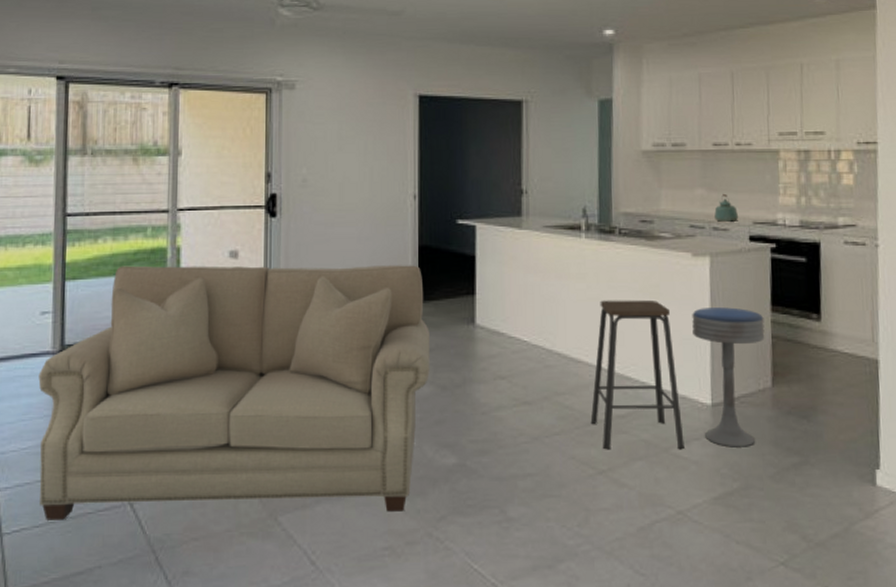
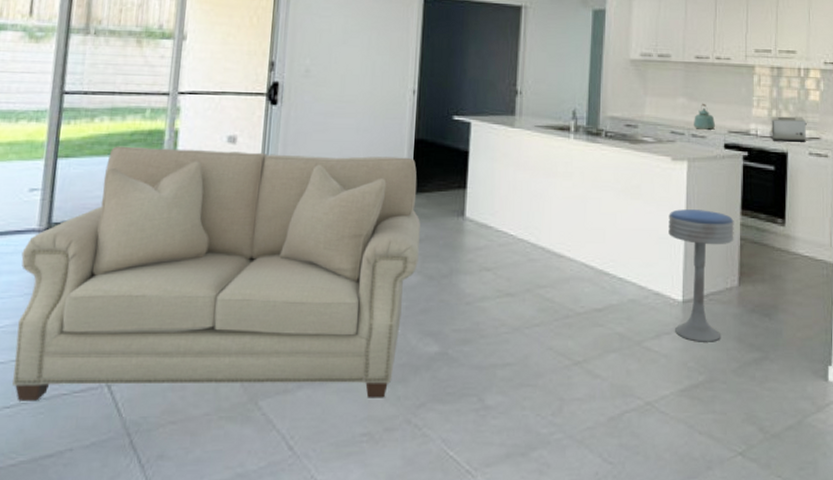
bar stool: present [590,299,684,450] -> none [569,198,656,343]
toaster: none [799,203,840,231] -> present [770,116,807,142]

